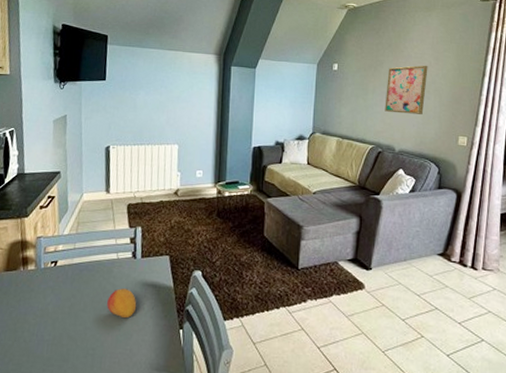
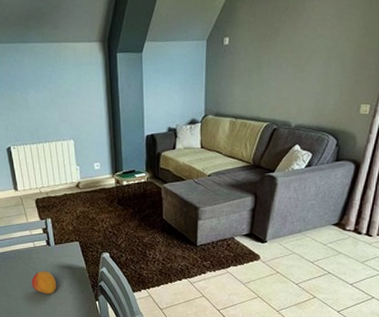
wall art: present [385,65,428,114] -> none [280,27,330,86]

